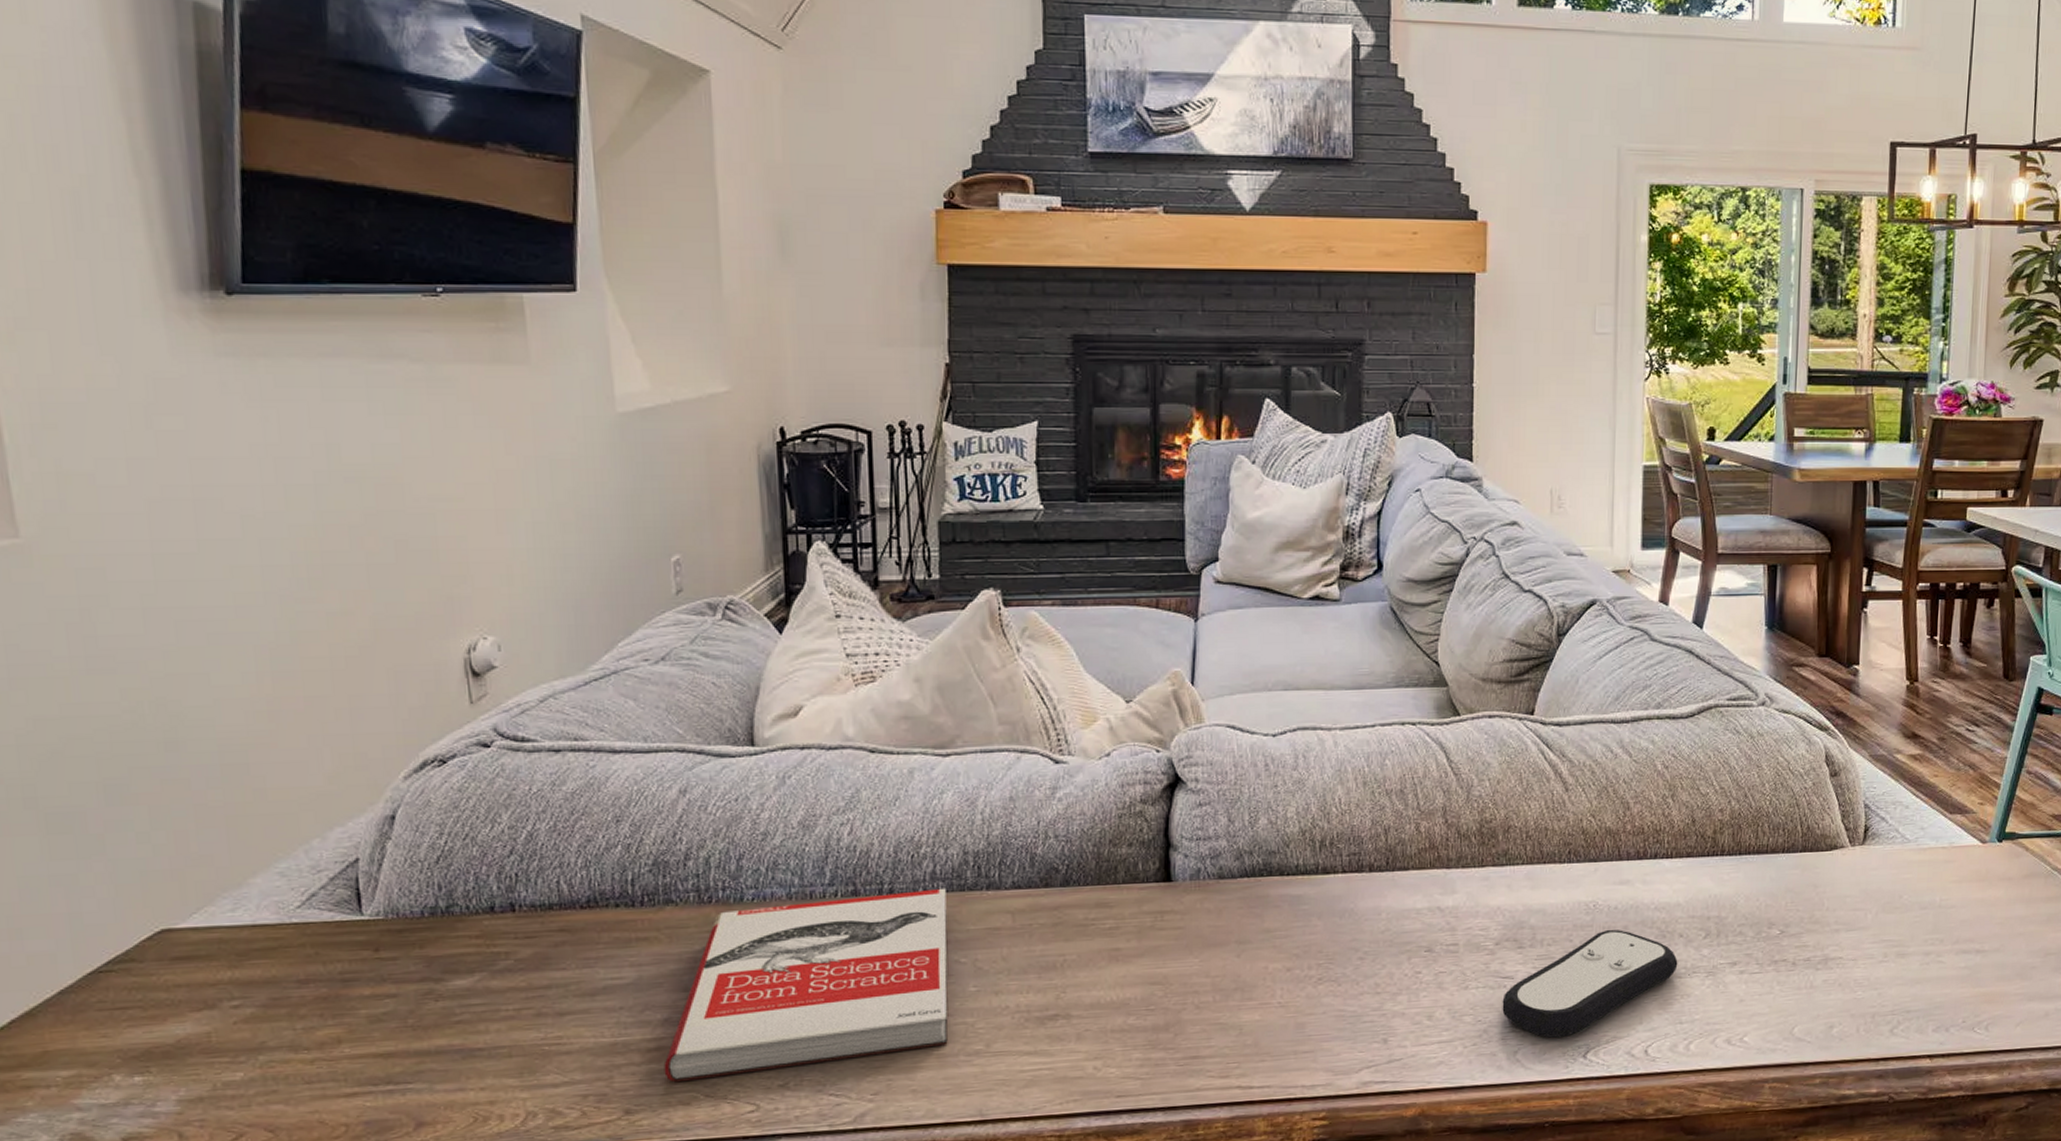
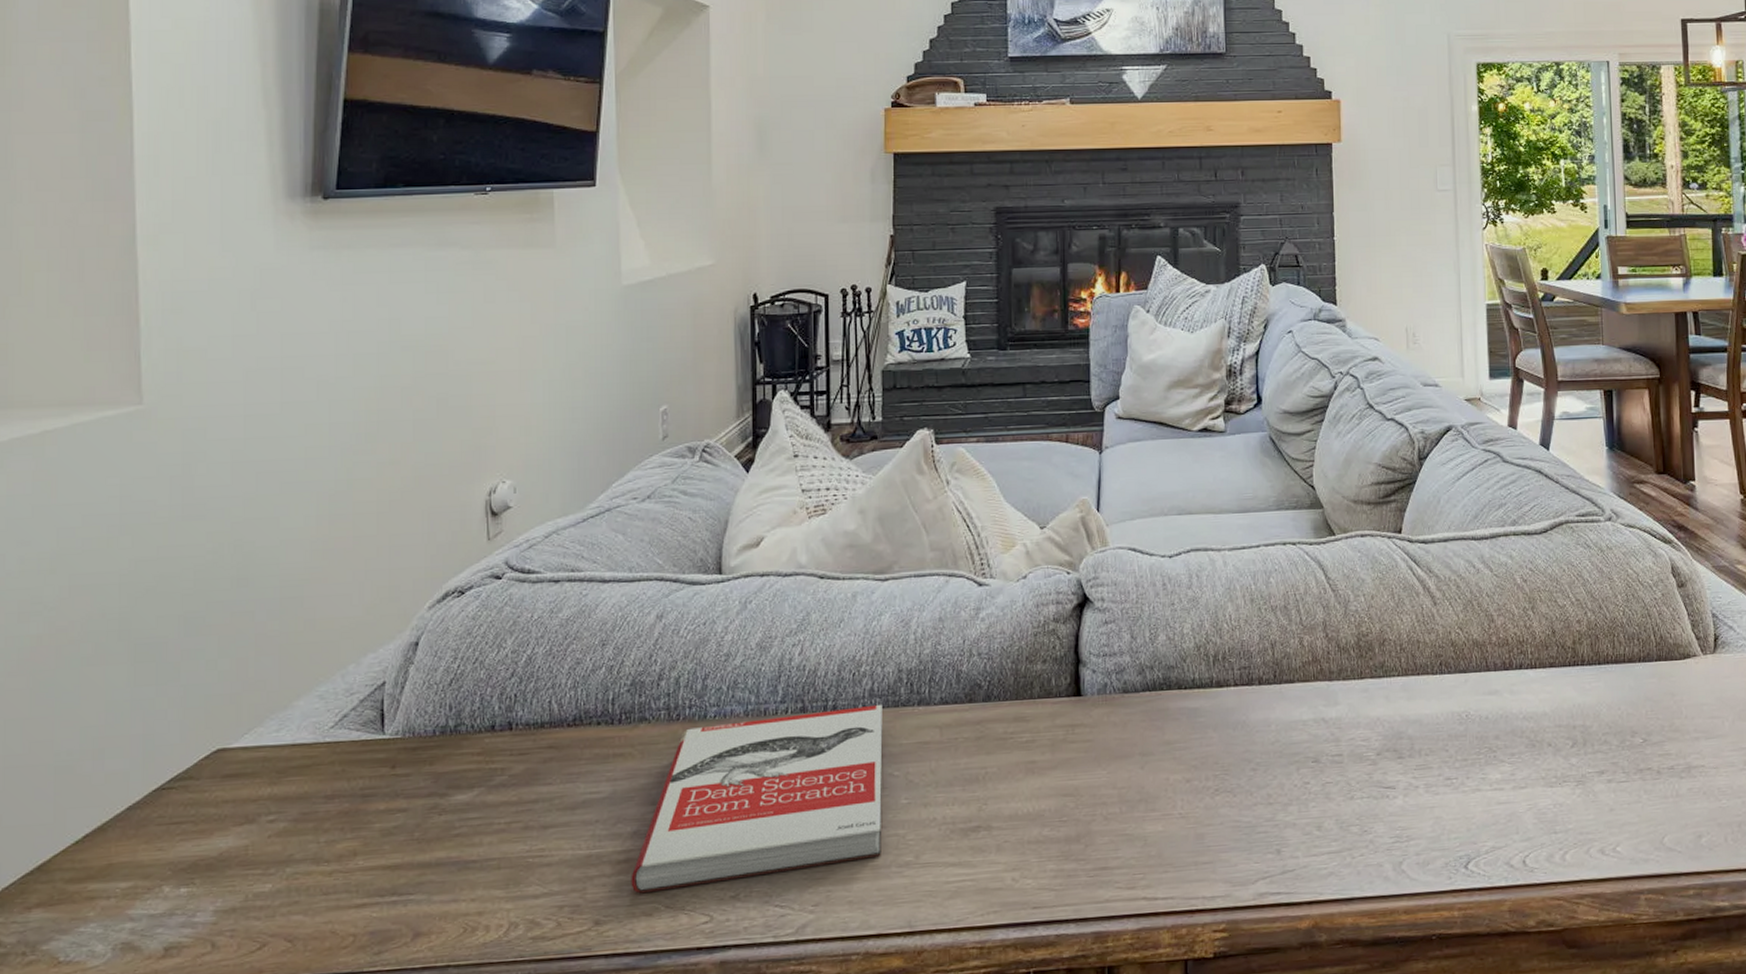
remote control: present [1502,930,1678,1038] -> none [1386,739,1549,848]

